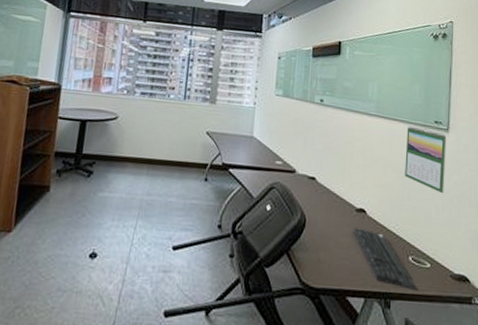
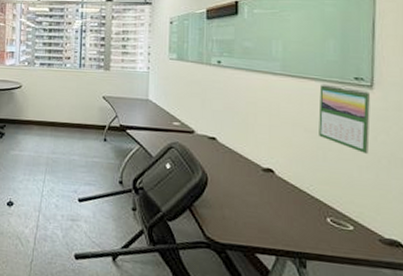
keyboard: present [353,228,418,291] -> none [260,187,339,254]

